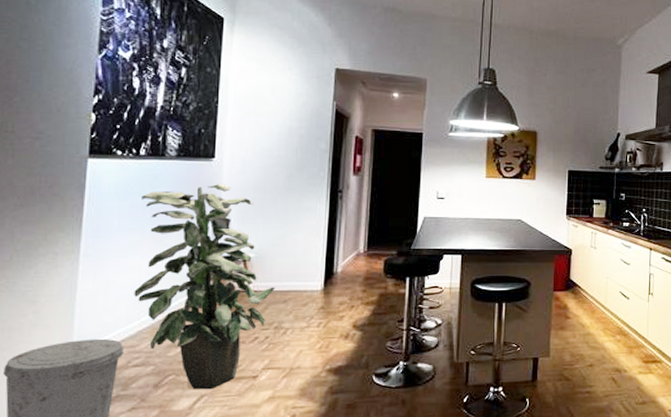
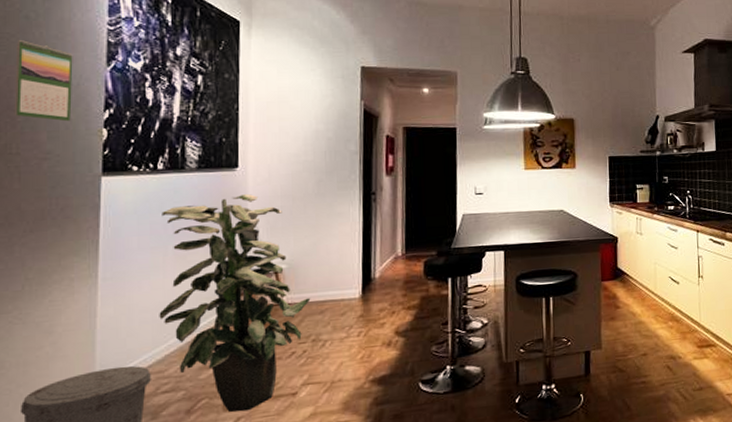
calendar: none [11,23,68,105] -> present [14,39,73,122]

